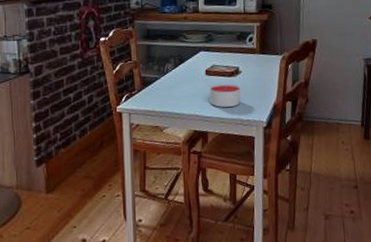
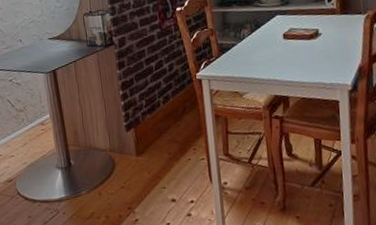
candle: present [209,83,241,107] -> none [288,47,322,71]

